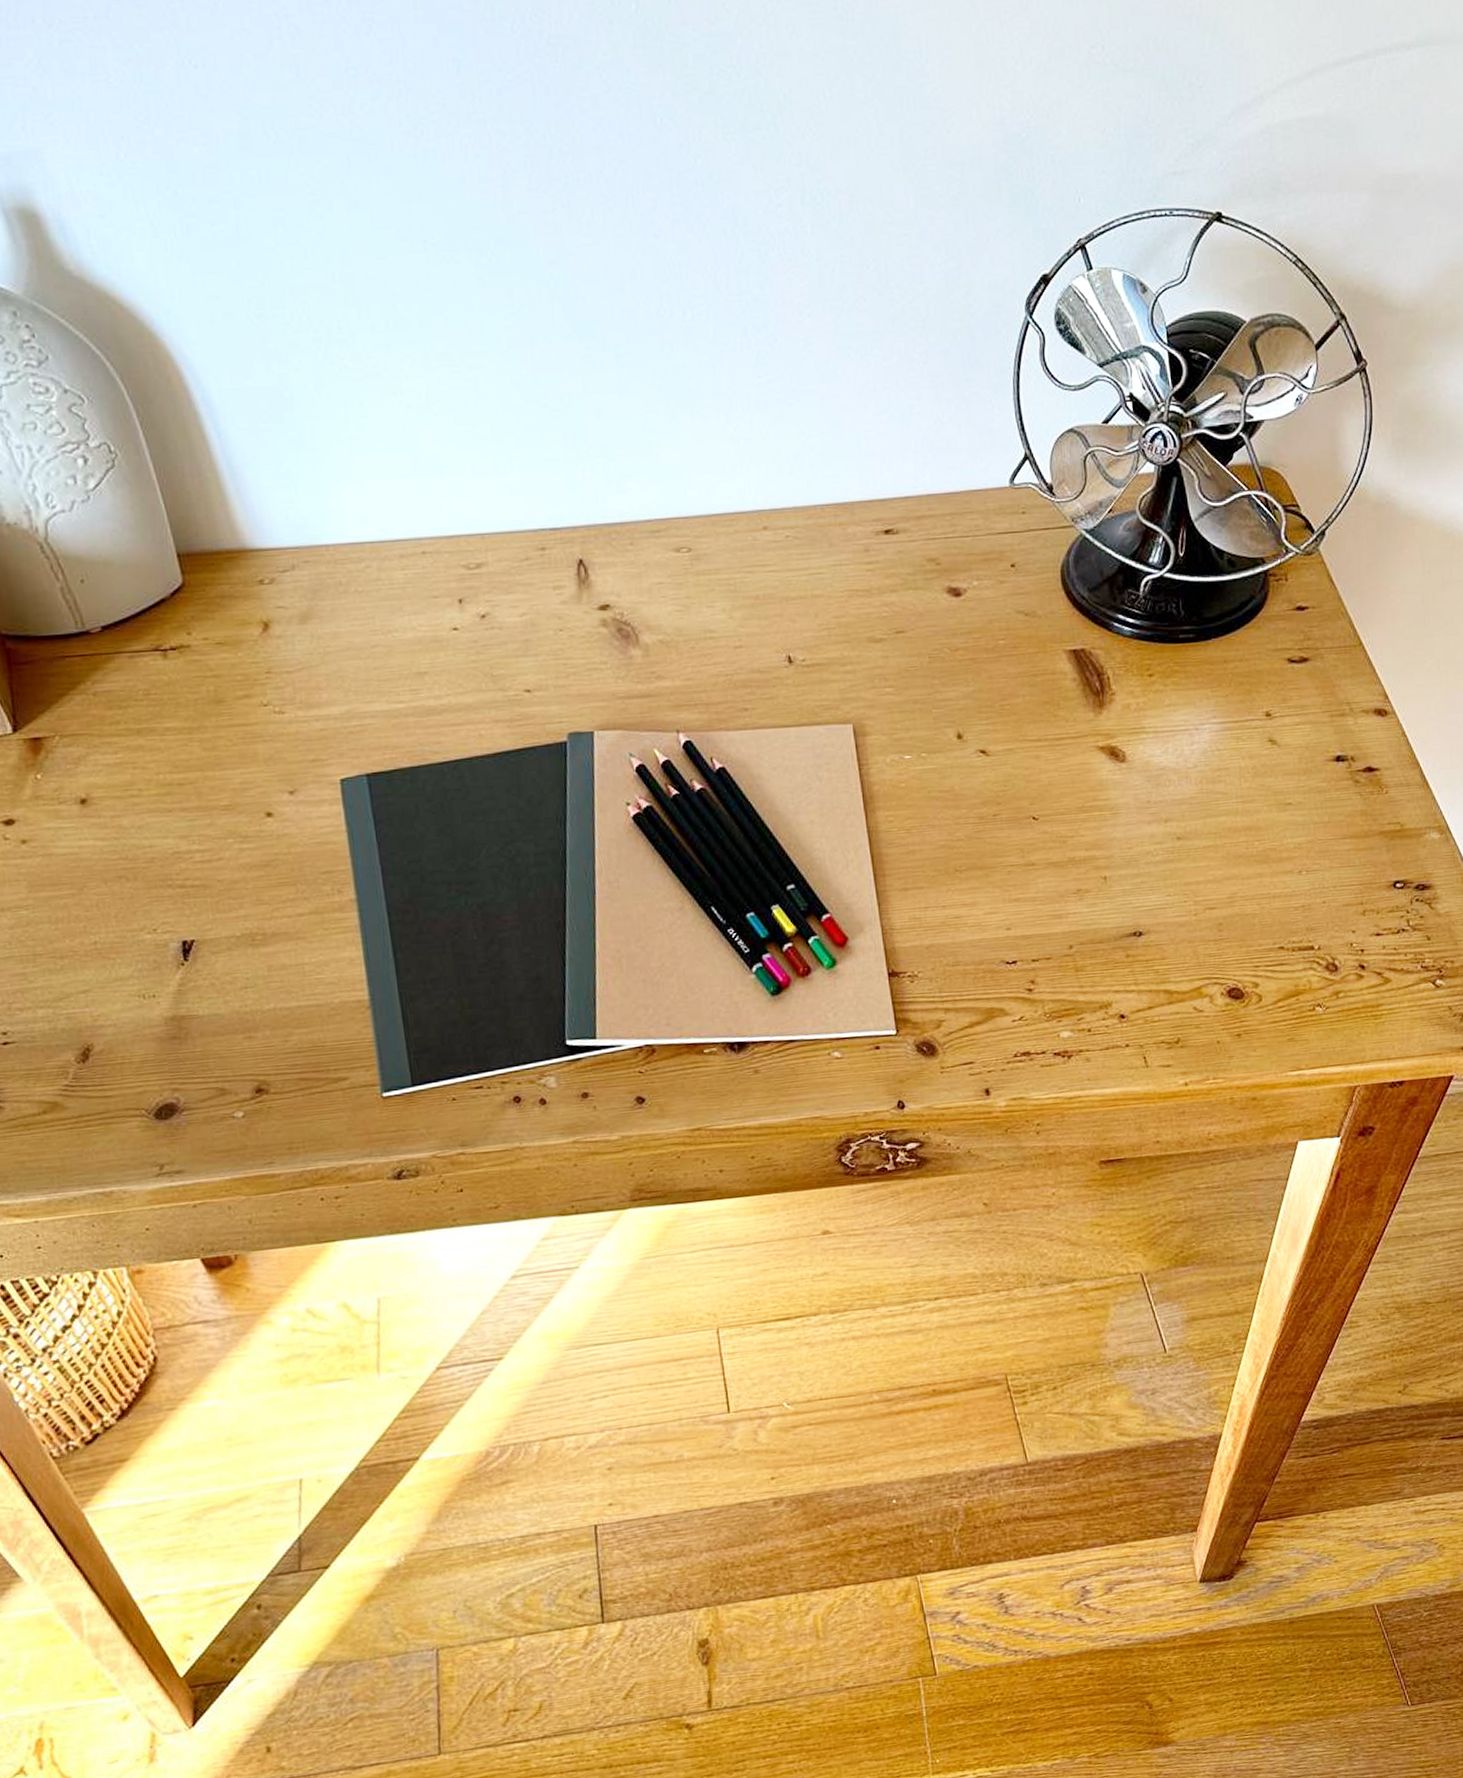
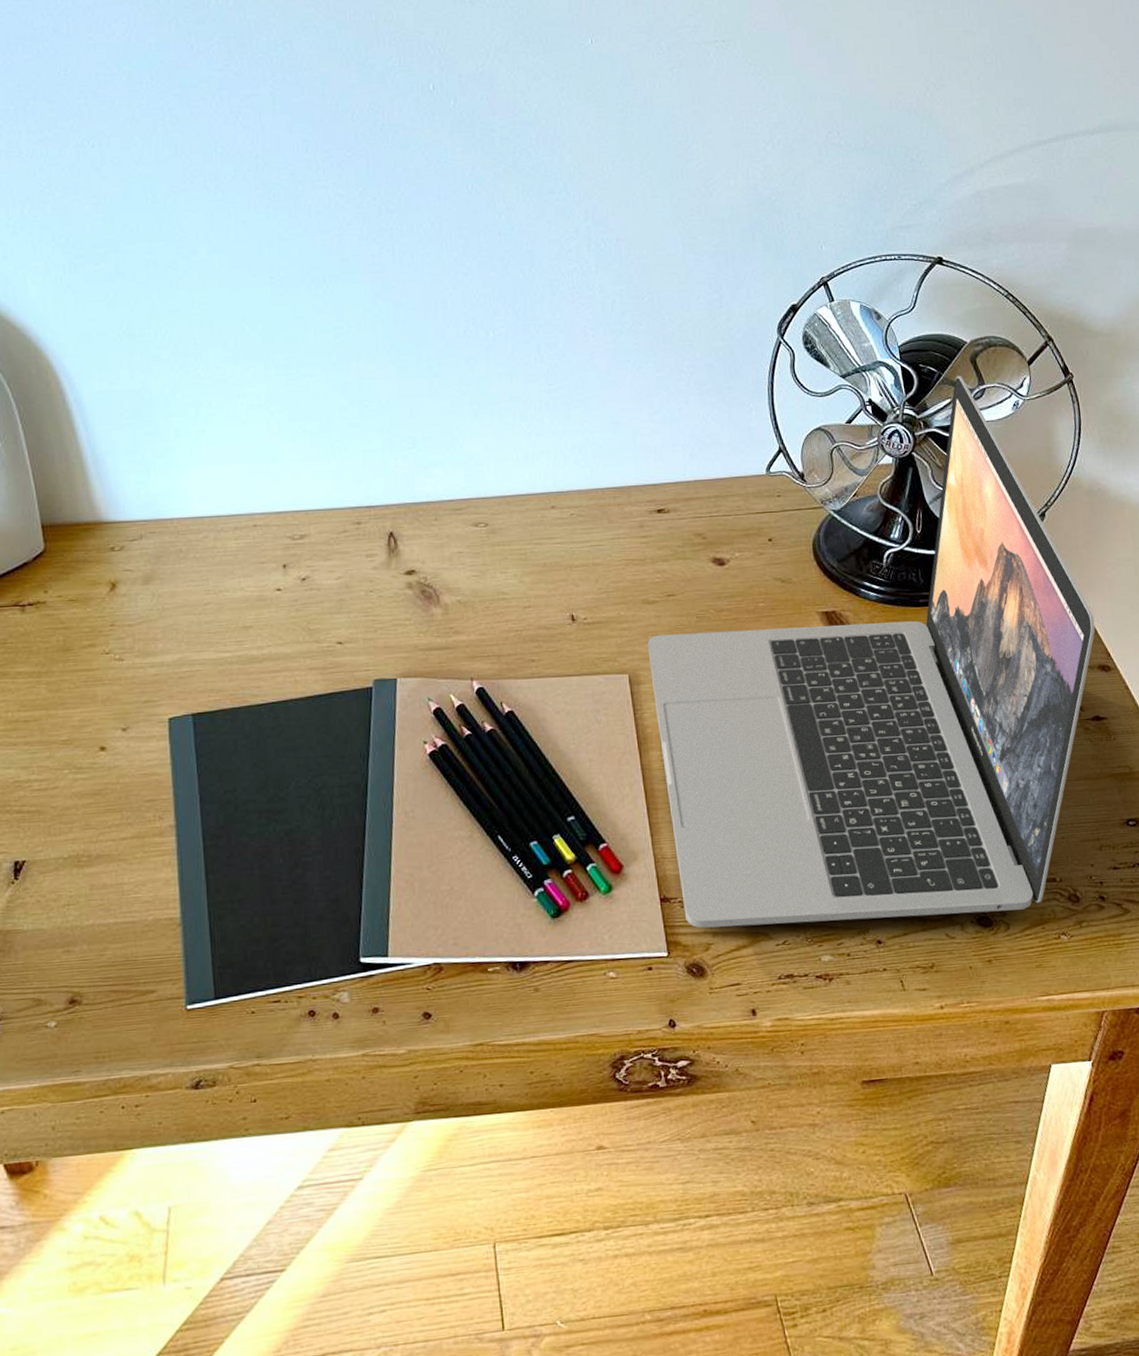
laptop: none [873,364,1374,1005] -> present [647,376,1096,929]

